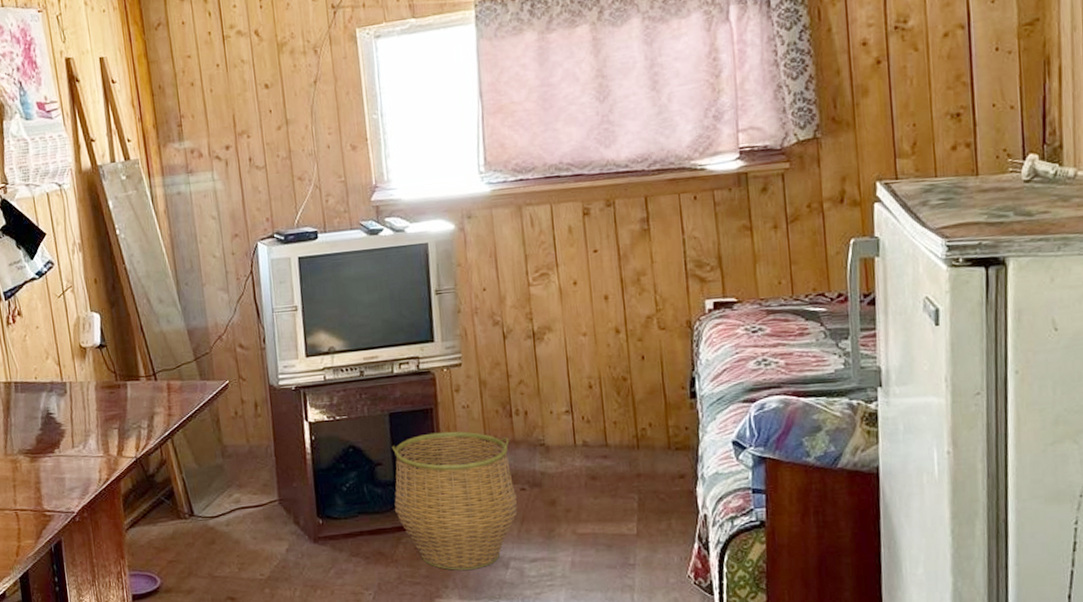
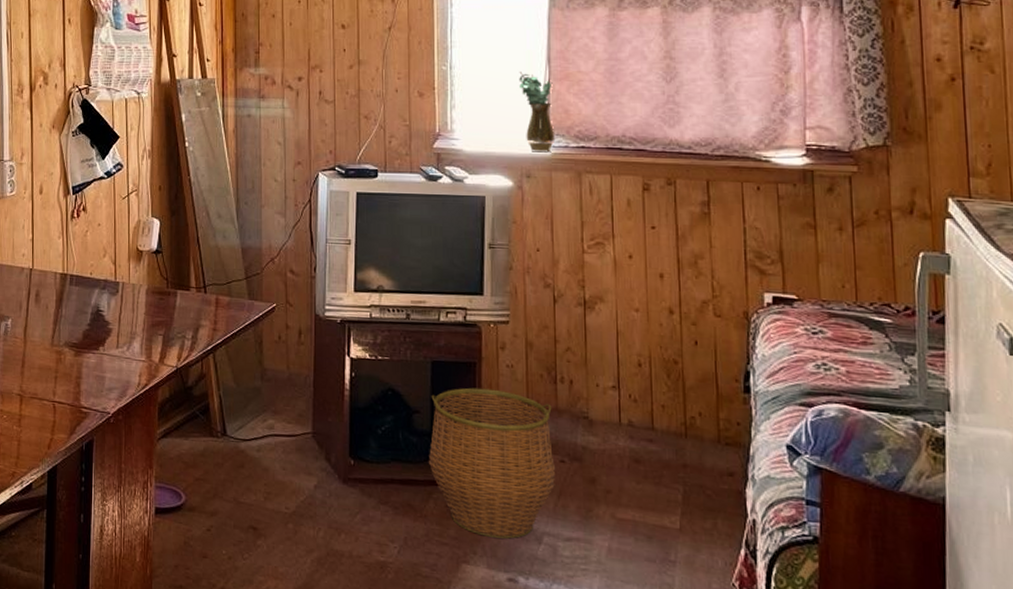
vase: none [451,110,493,191] -> present [519,72,555,153]

